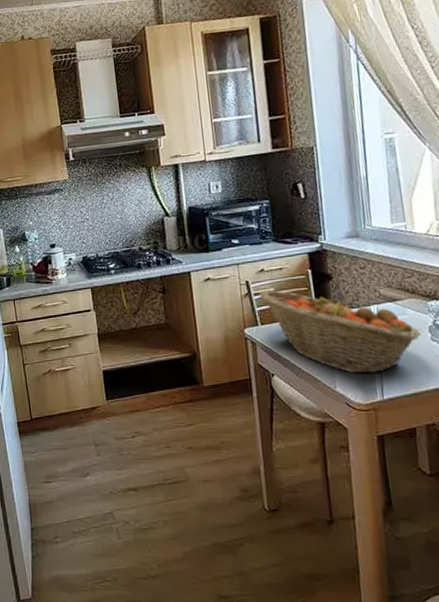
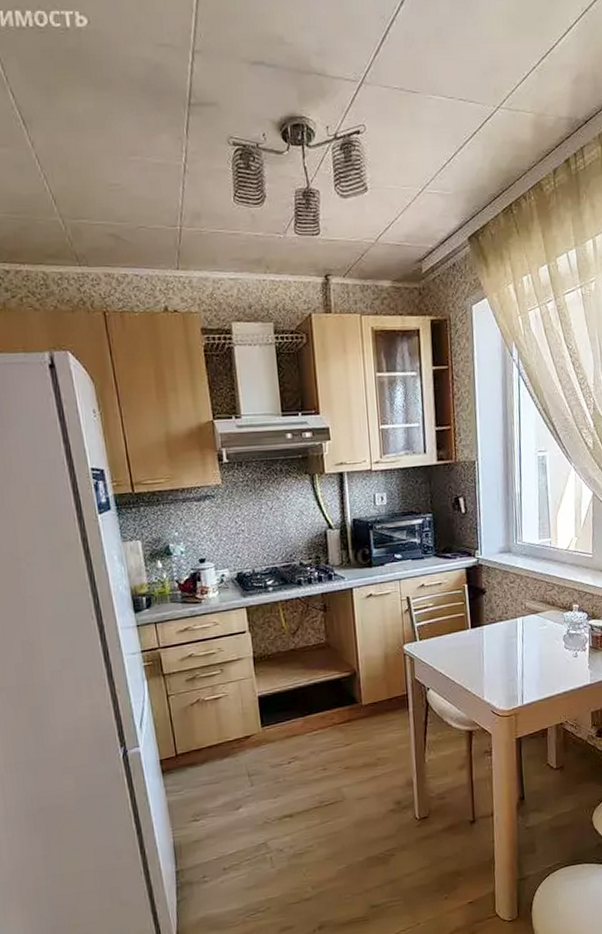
fruit basket: present [258,289,421,374] -> none [418,604,557,683]

